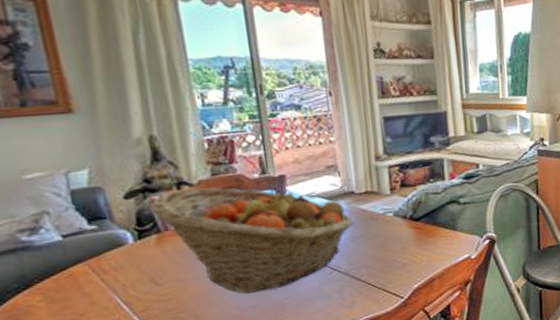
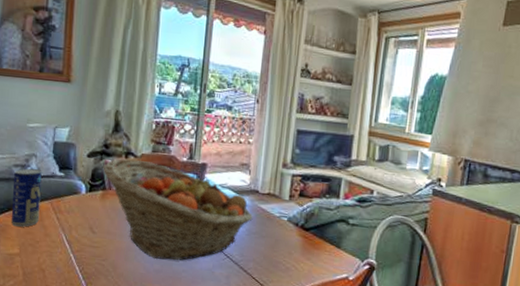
beverage can: none [21,228,77,304] -> present [12,168,42,227]

